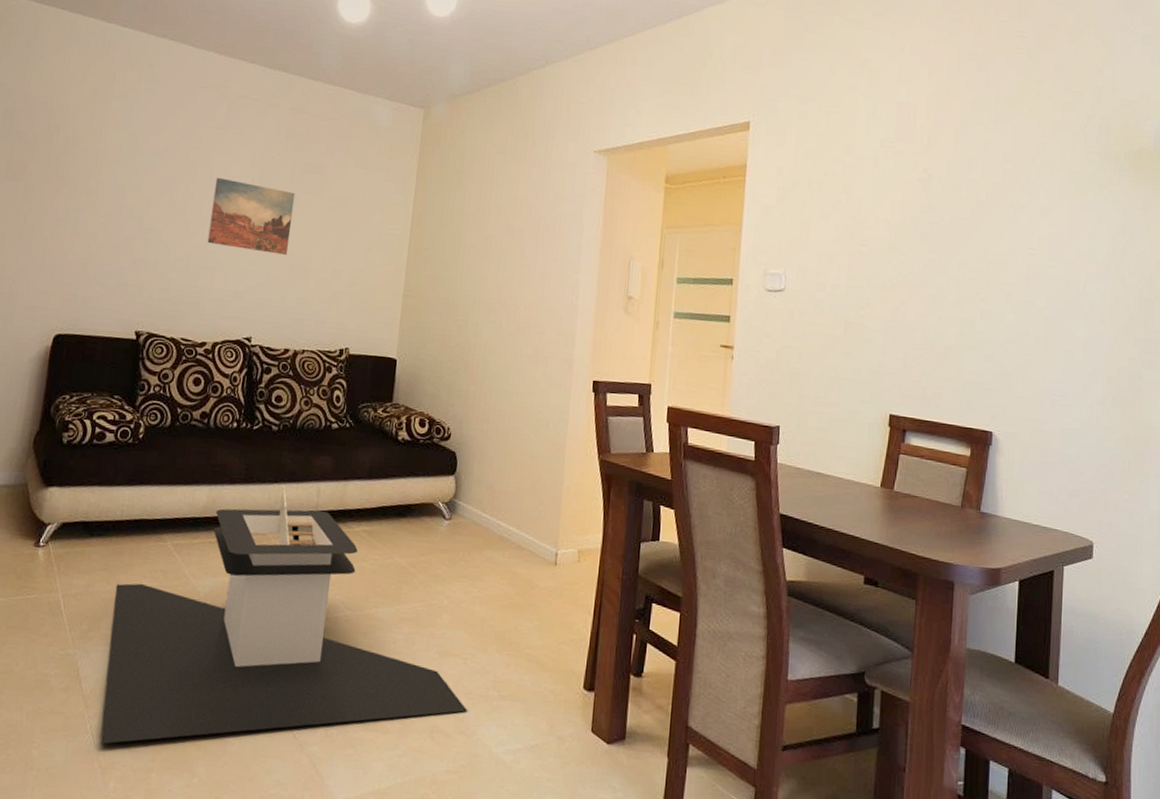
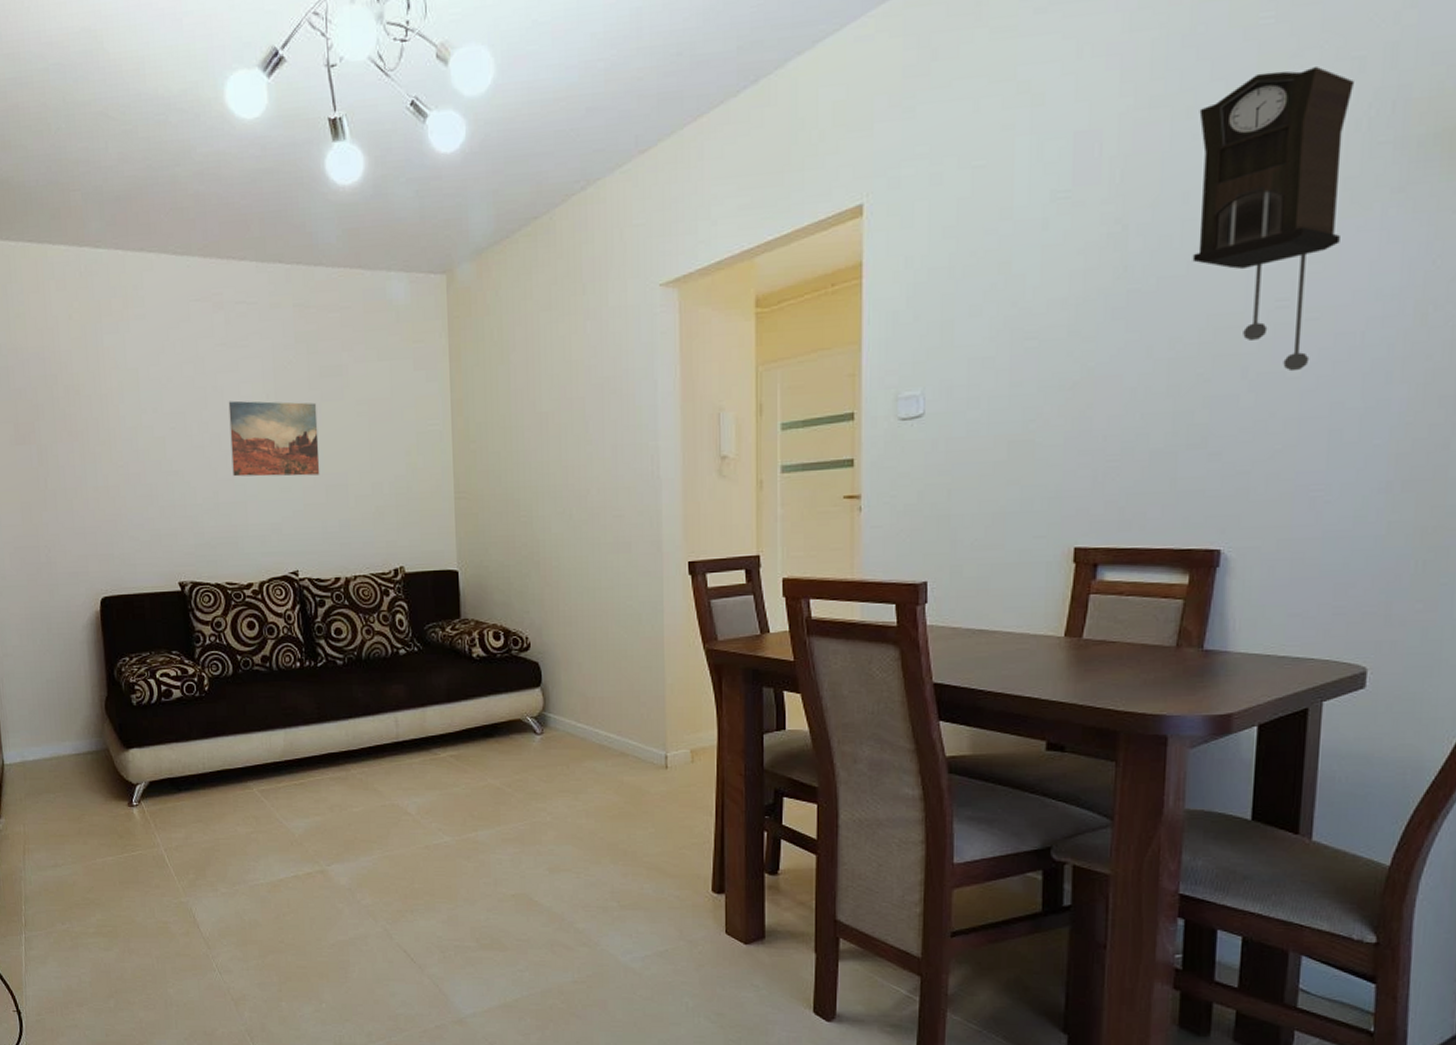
coffee table: present [100,484,467,744] -> none [212,719,586,979]
pendulum clock: none [974,89,1076,303] -> present [1192,65,1355,372]

